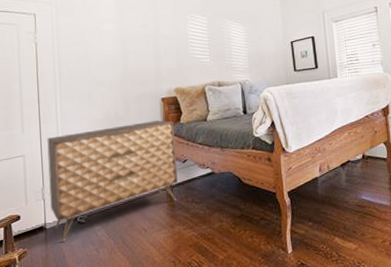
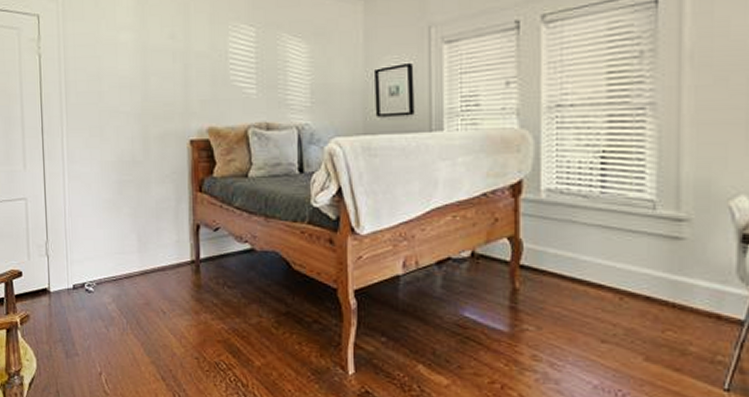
dresser: present [47,120,178,243] -> none [51,170,207,312]

